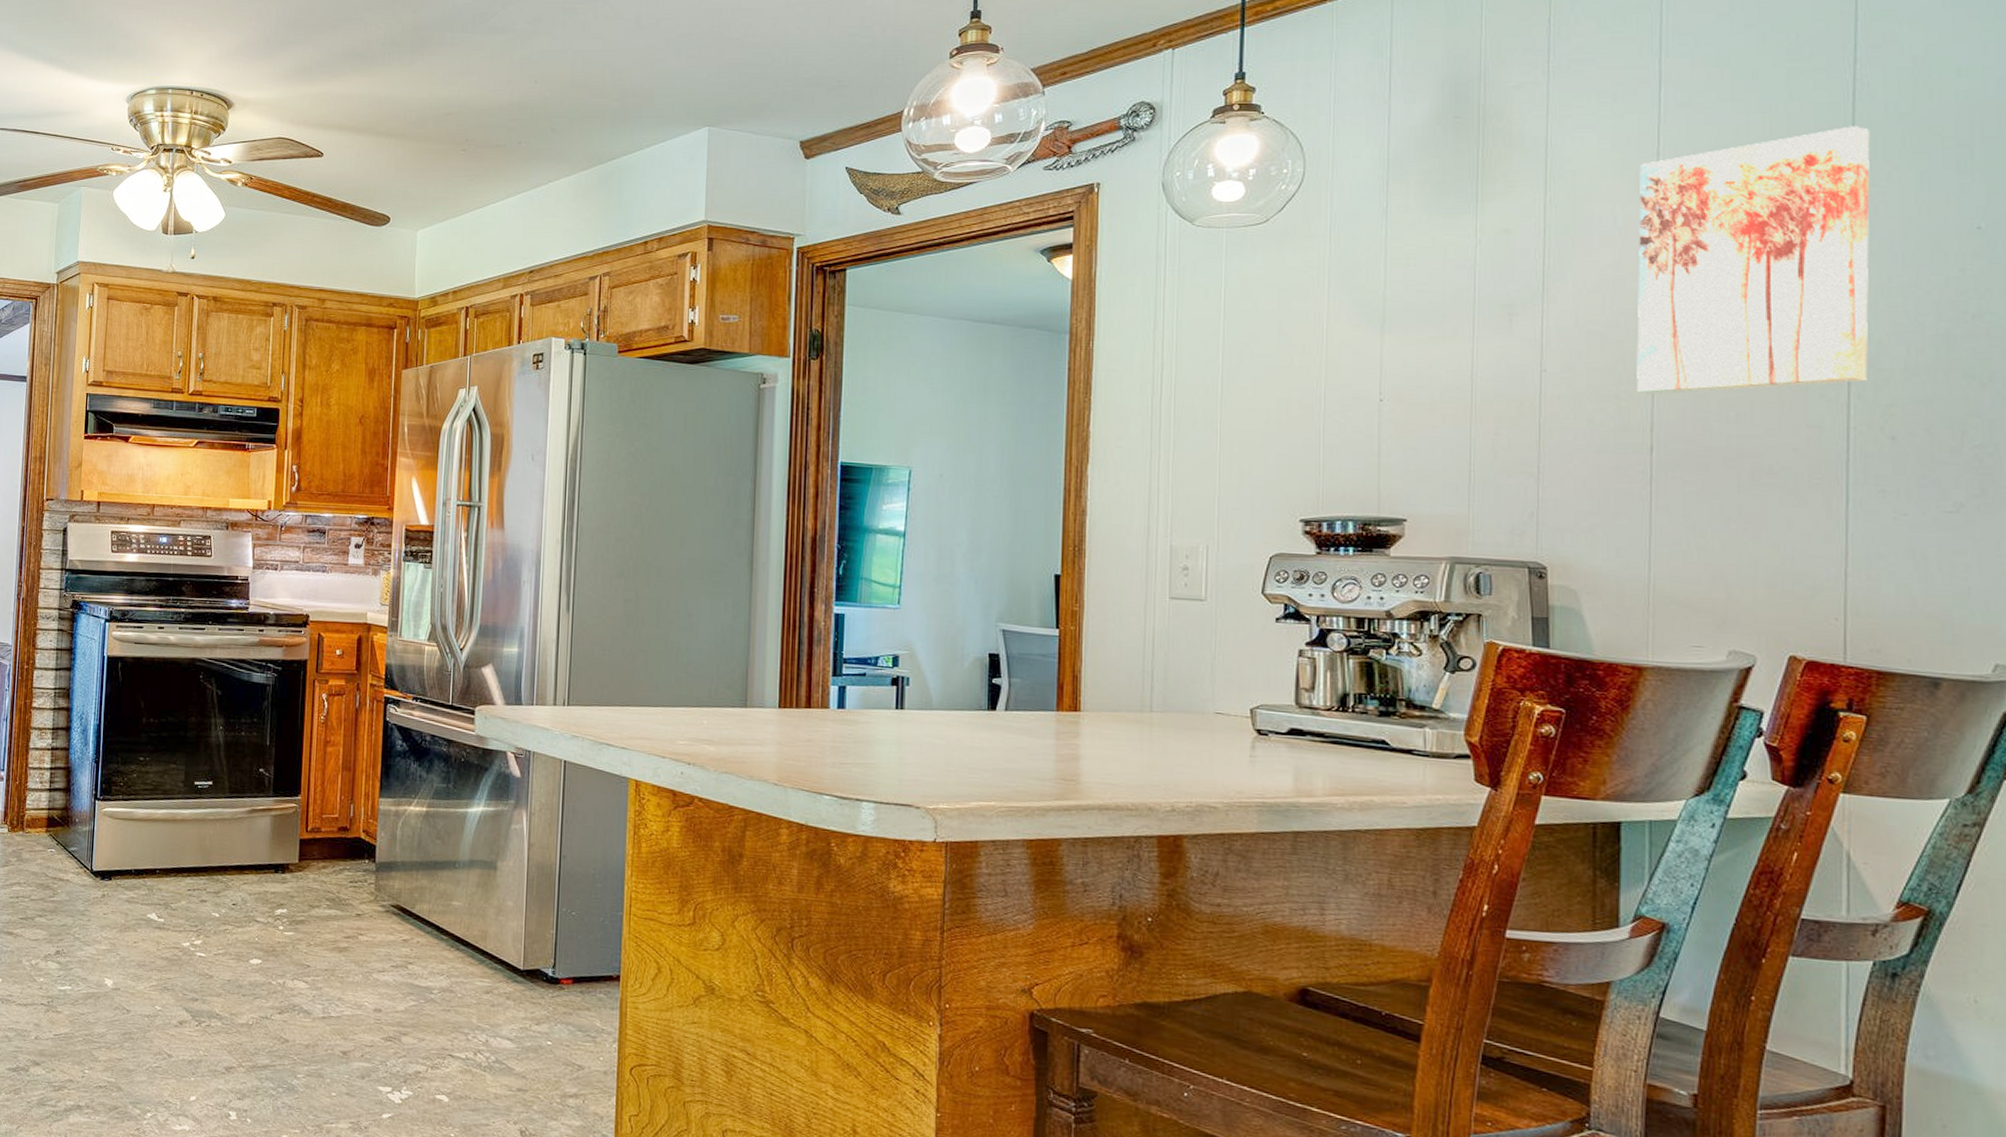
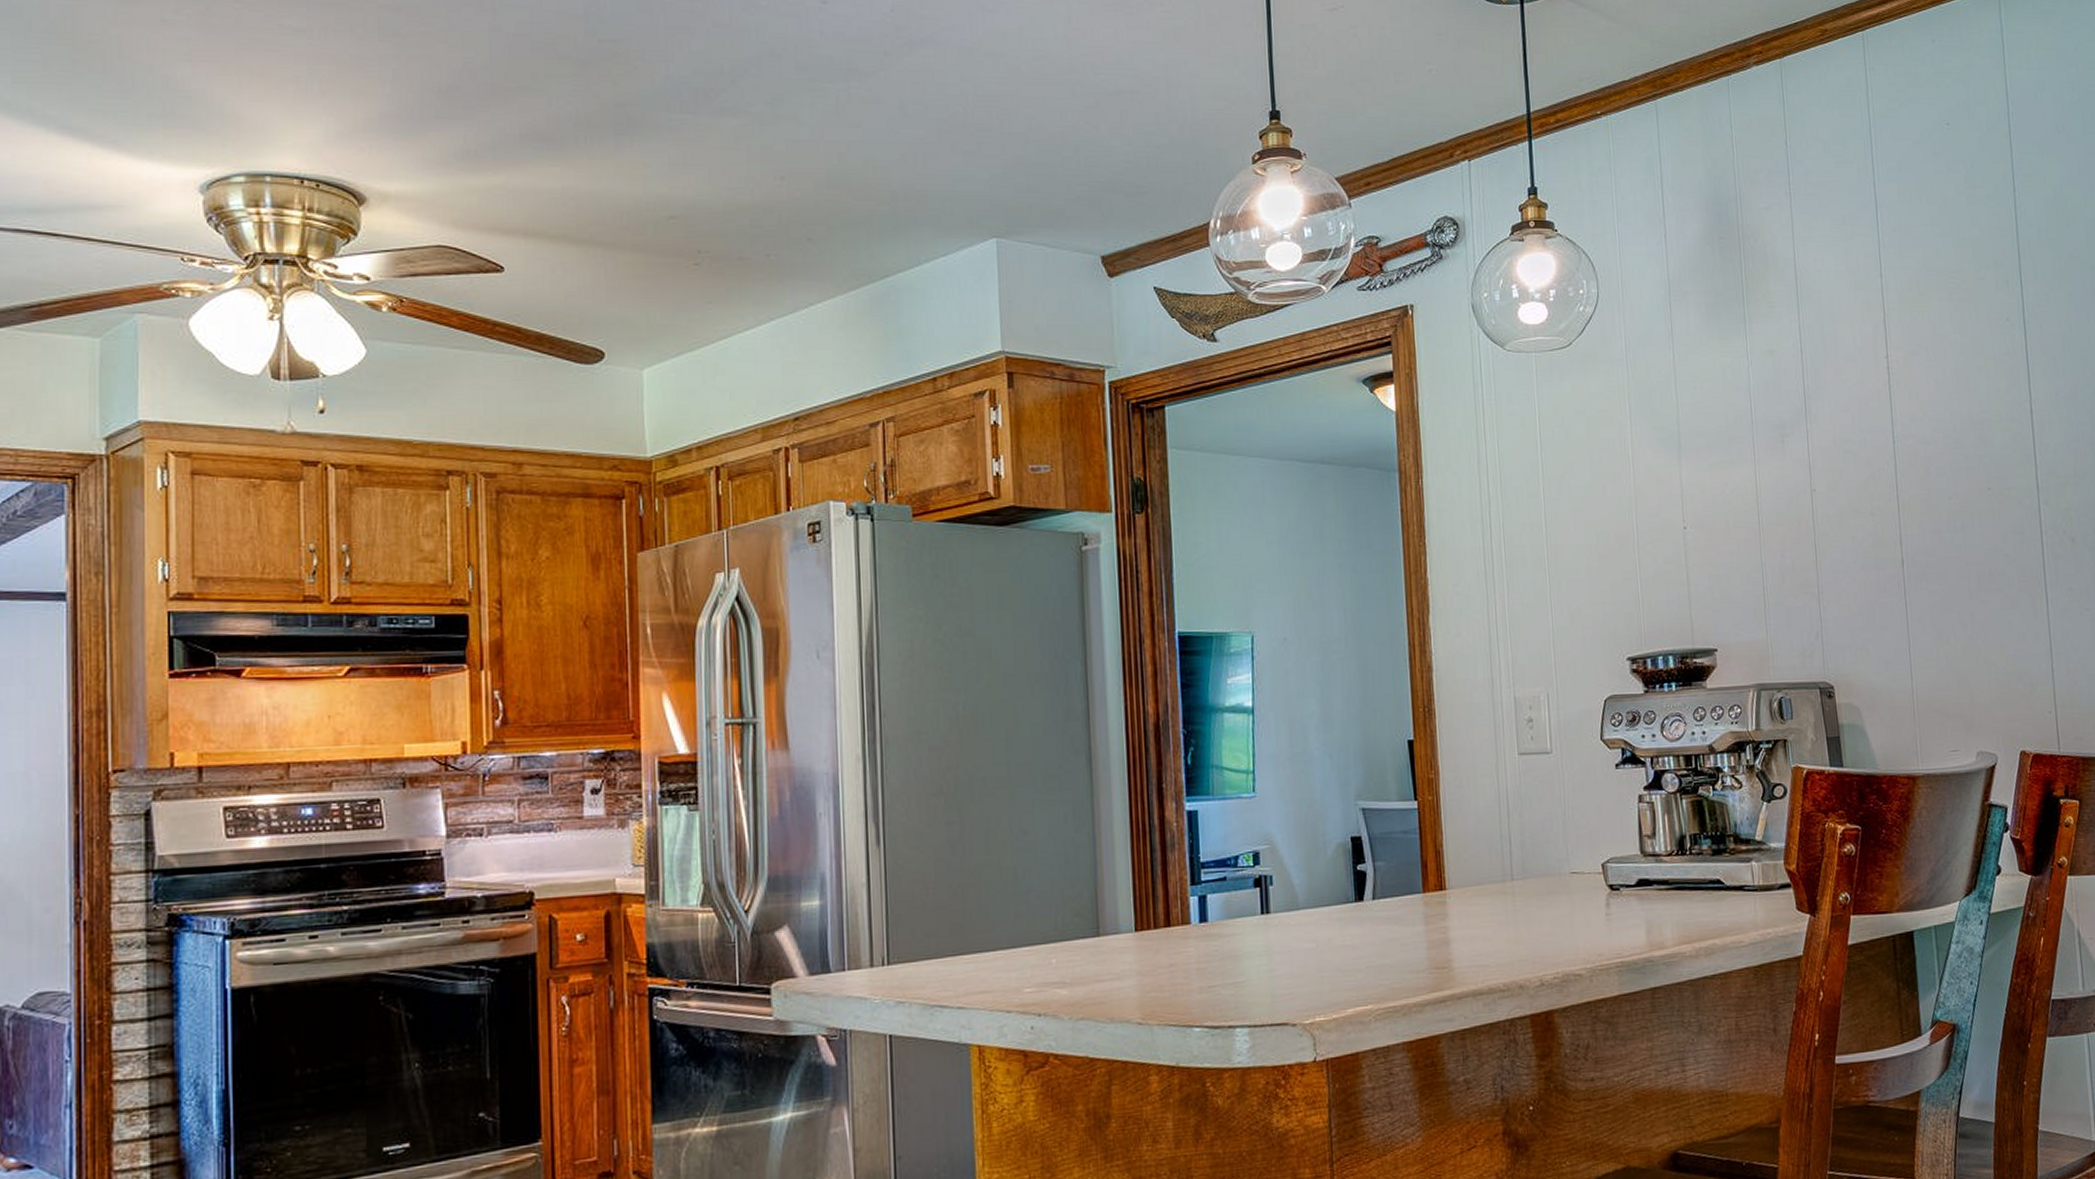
wall art: present [1637,126,1870,395] -> none [1868,250,2050,510]

